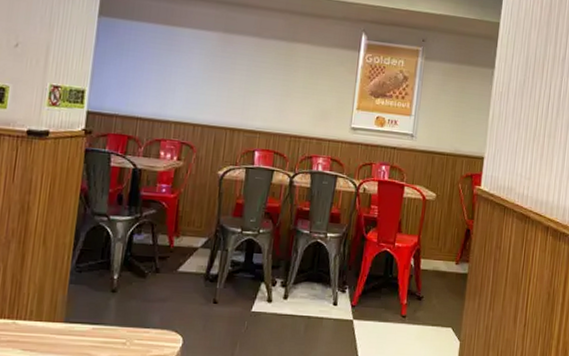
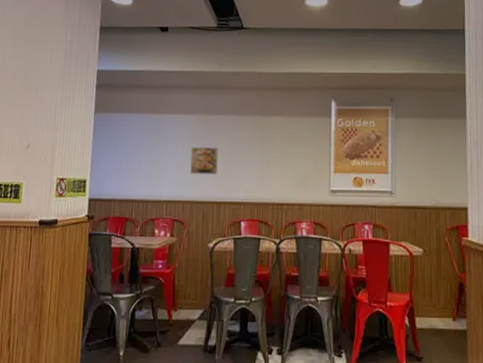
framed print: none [204,67,237,100] -> present [190,146,218,175]

